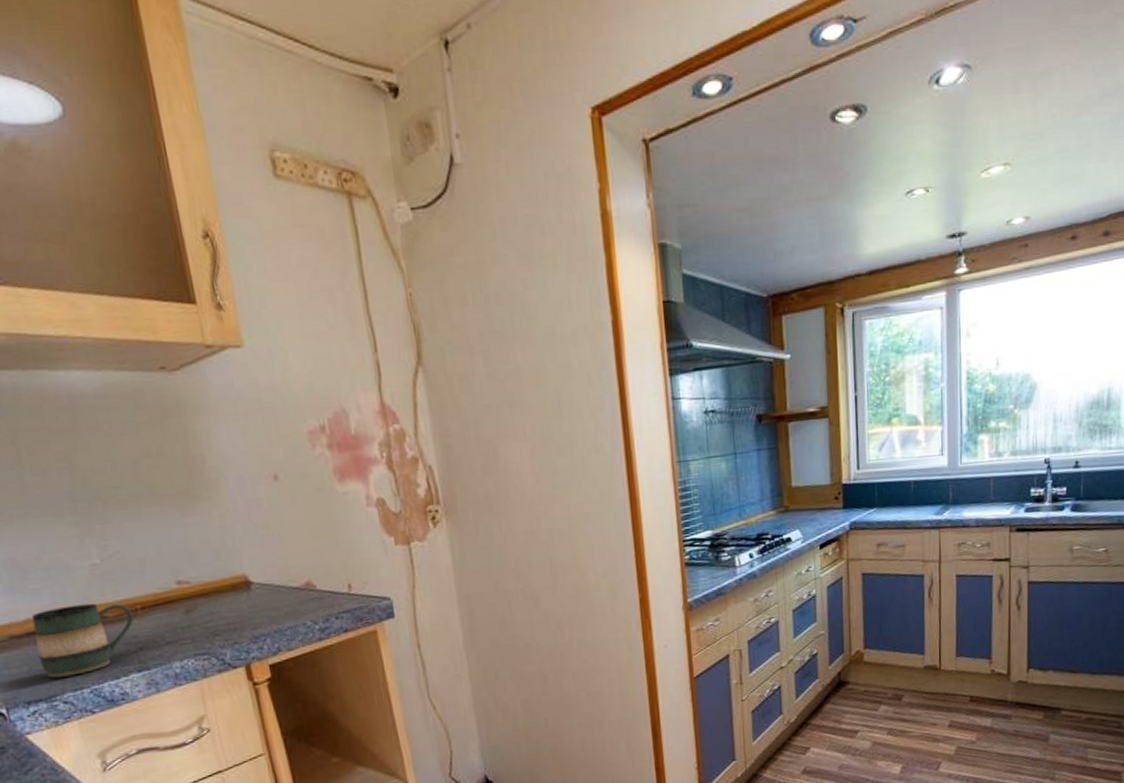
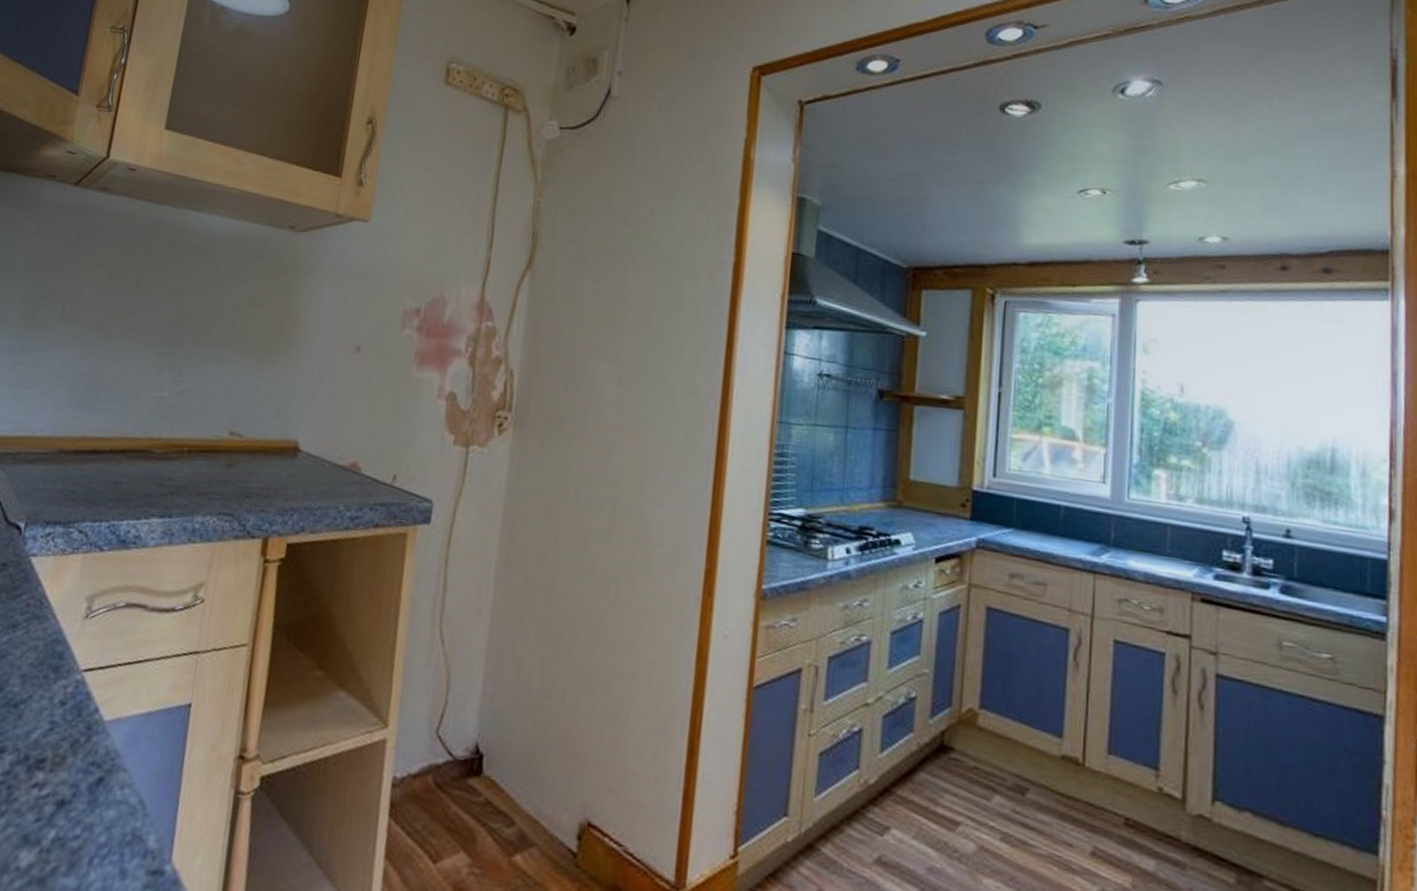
mug: present [31,603,134,678] -> none [75,431,178,506]

